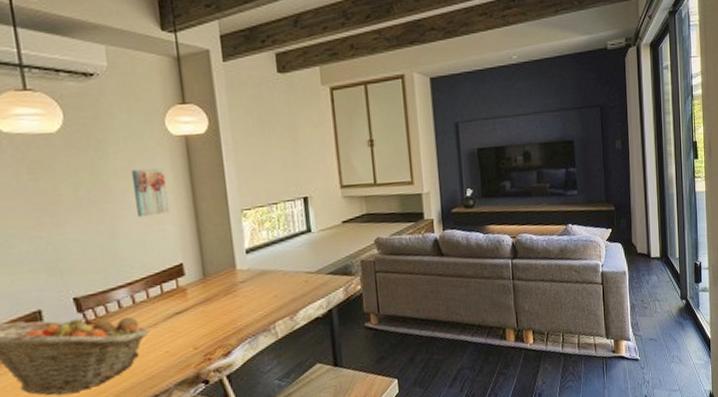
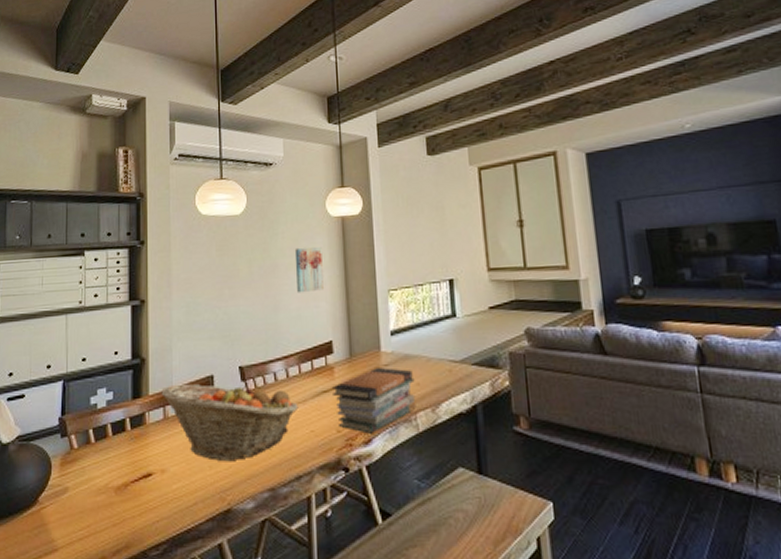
book stack: none [184,284,275,347] -> present [331,368,416,434]

